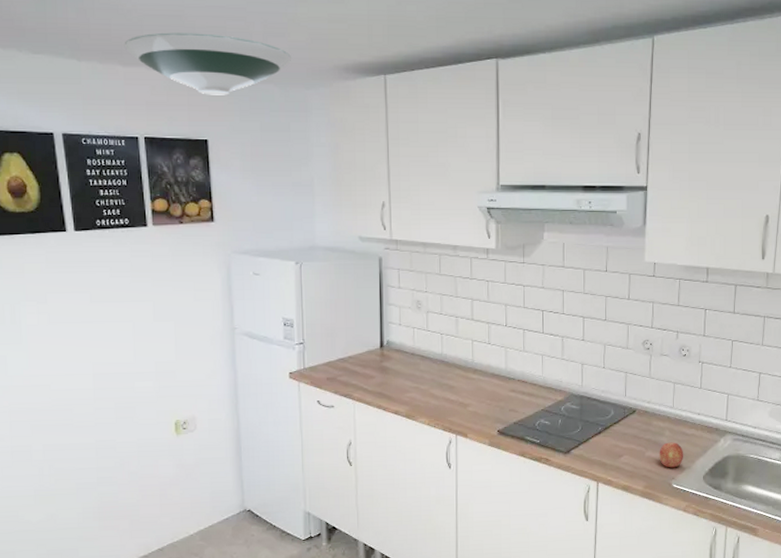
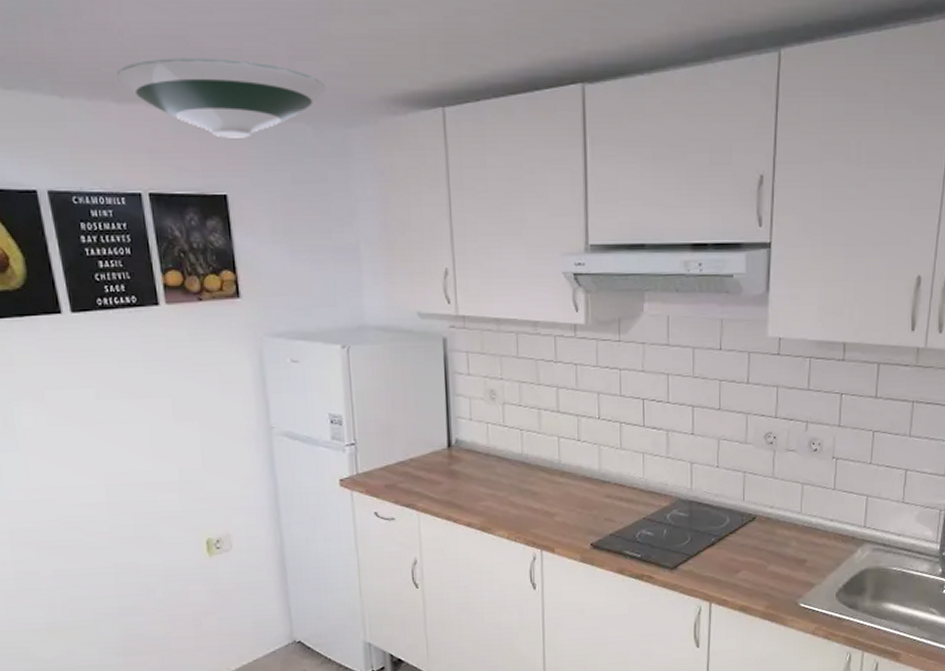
fruit: present [659,442,684,468] -> none [783,554,814,585]

